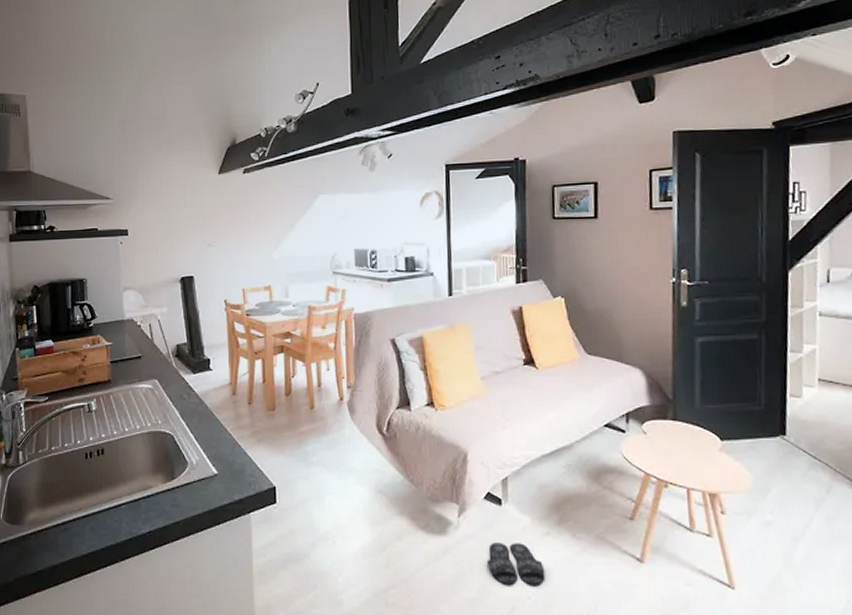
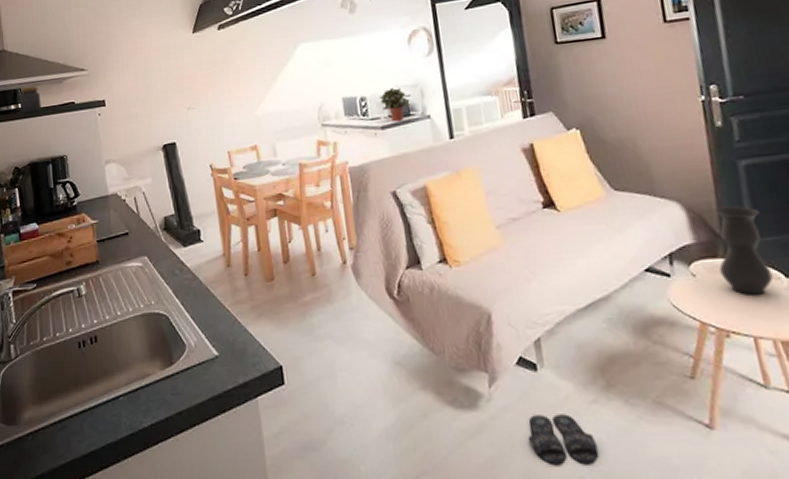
jar: none [42,210,64,236] -> present [19,86,42,115]
potted plant: none [388,244,418,276] -> present [379,87,411,122]
vase: none [667,375,710,454] -> present [715,205,774,296]

